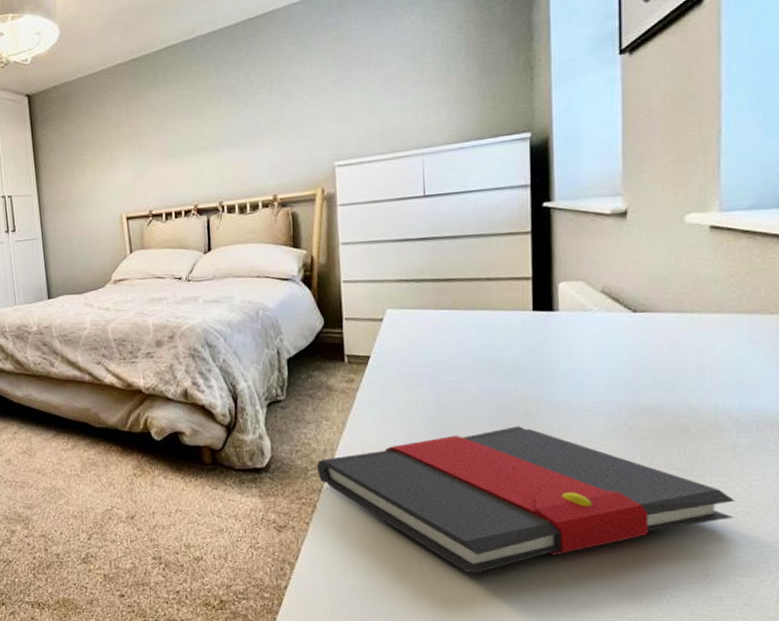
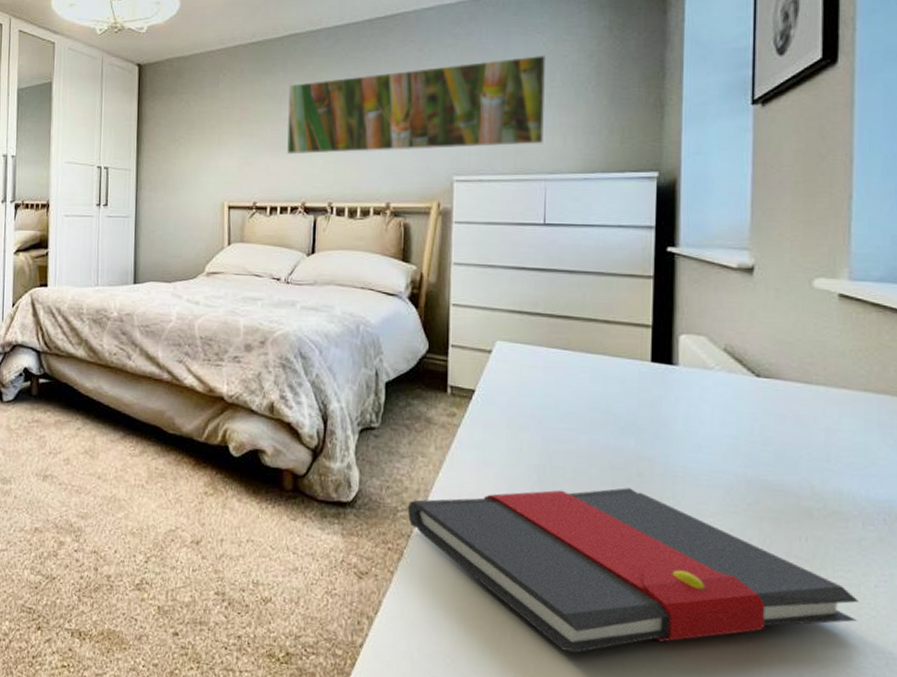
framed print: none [171,33,418,162] -> present [287,55,545,155]

